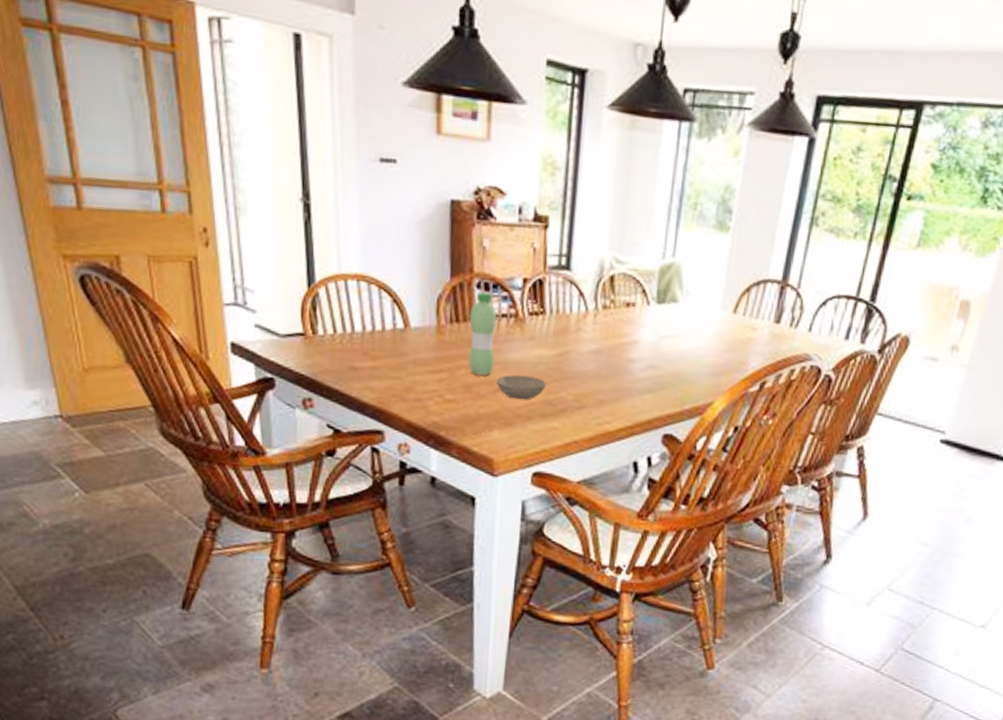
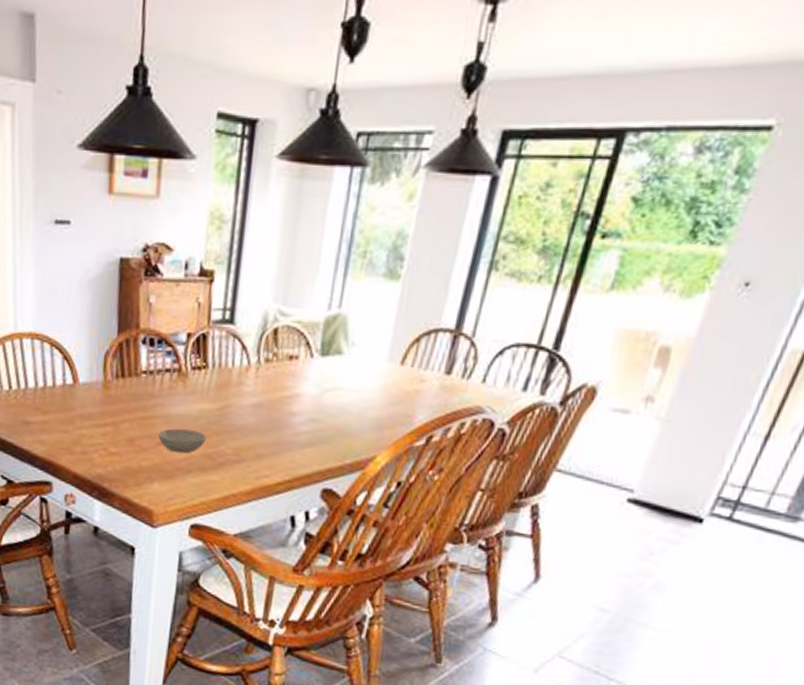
water bottle: present [468,292,497,376] -> none [132,347,161,430]

